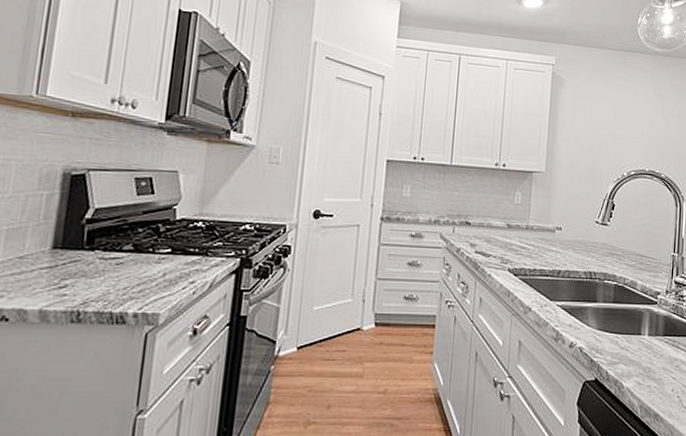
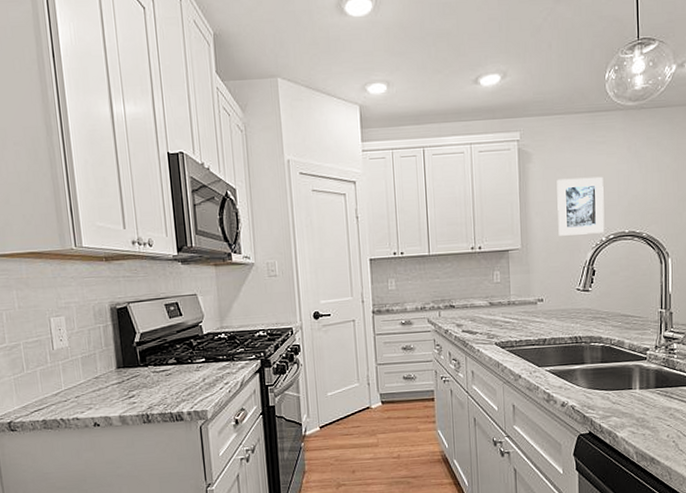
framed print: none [583,108,629,168] -> present [557,176,605,236]

